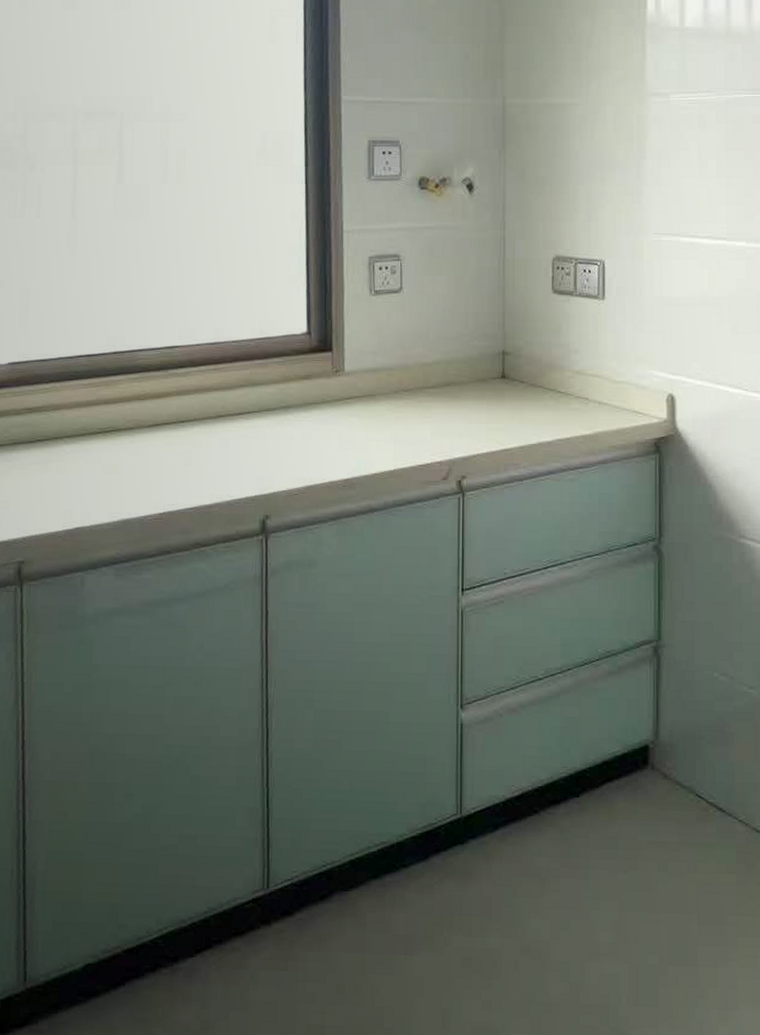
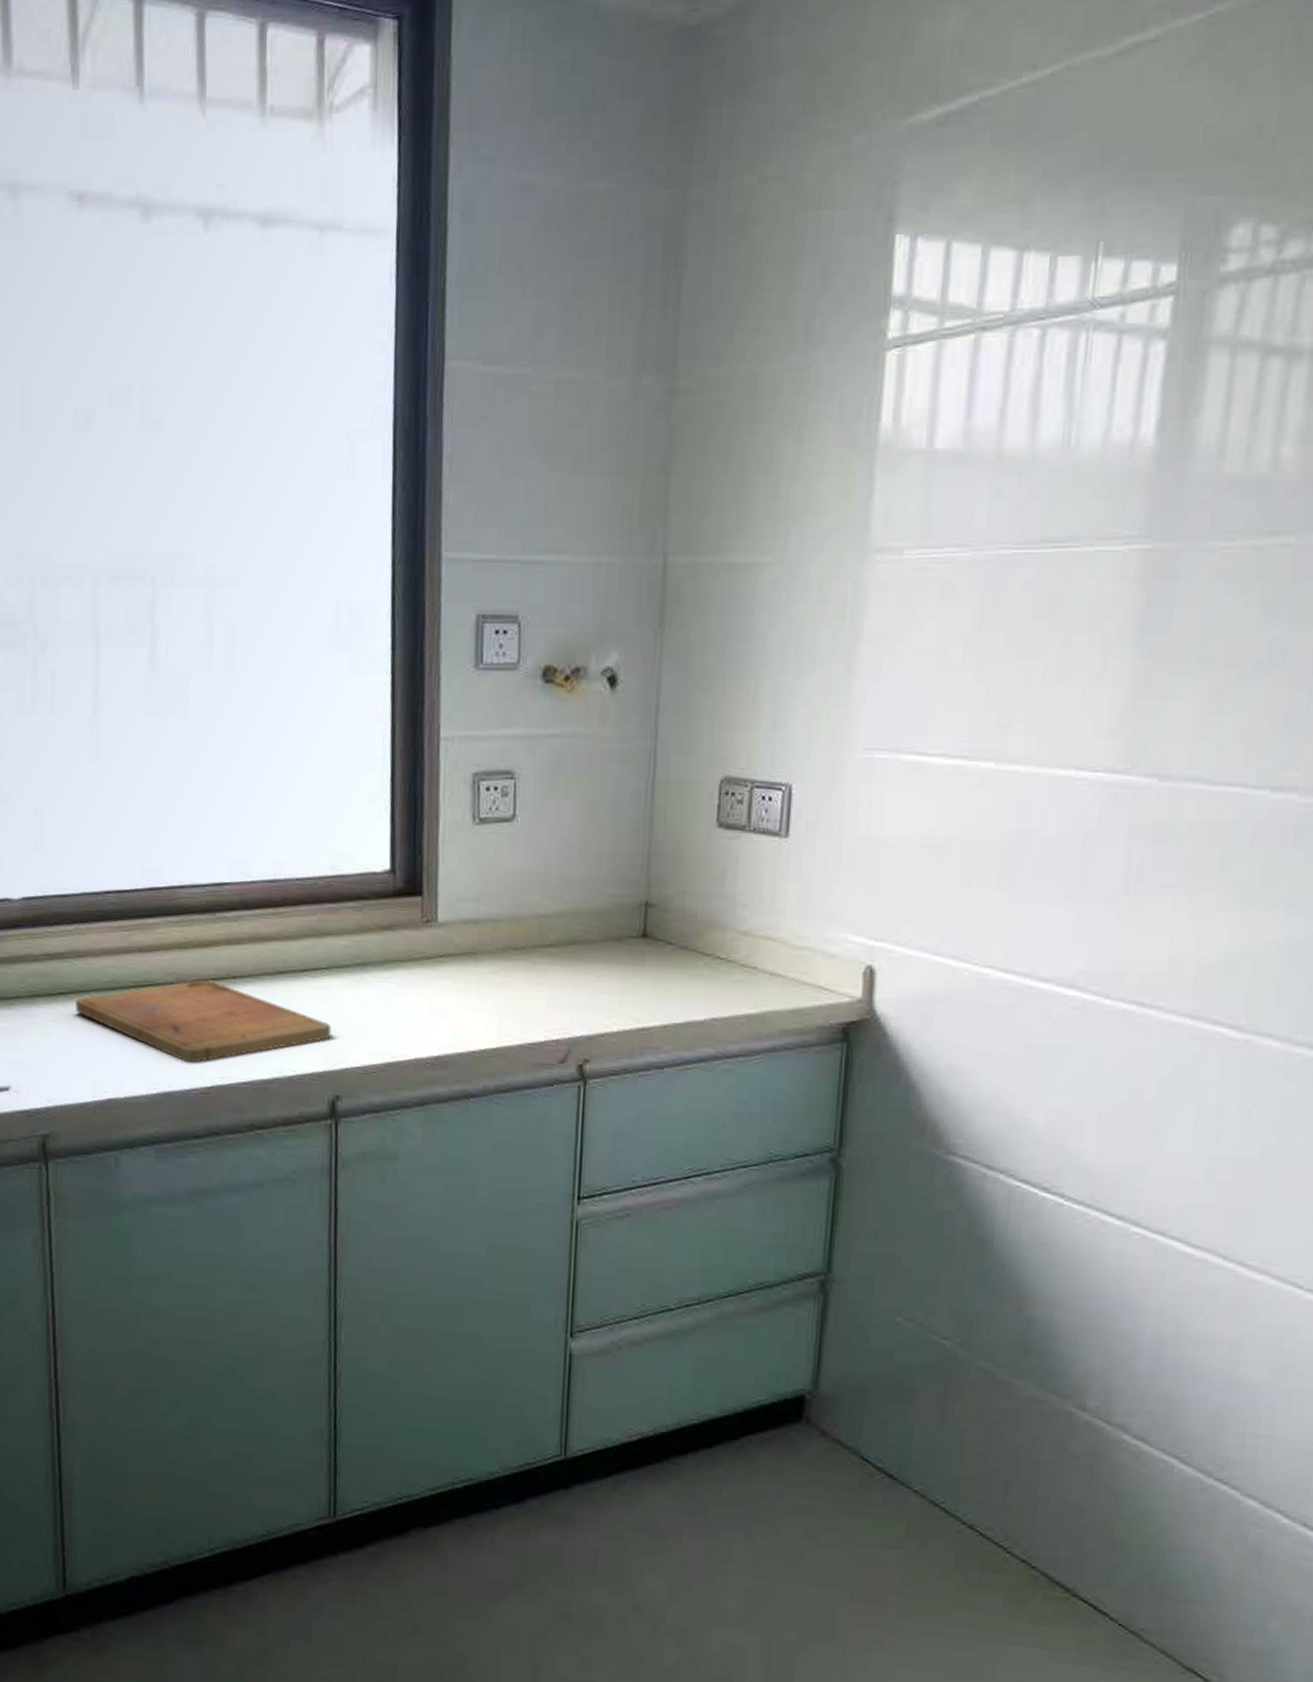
cutting board: none [50,425,262,493] -> present [76,980,331,1063]

